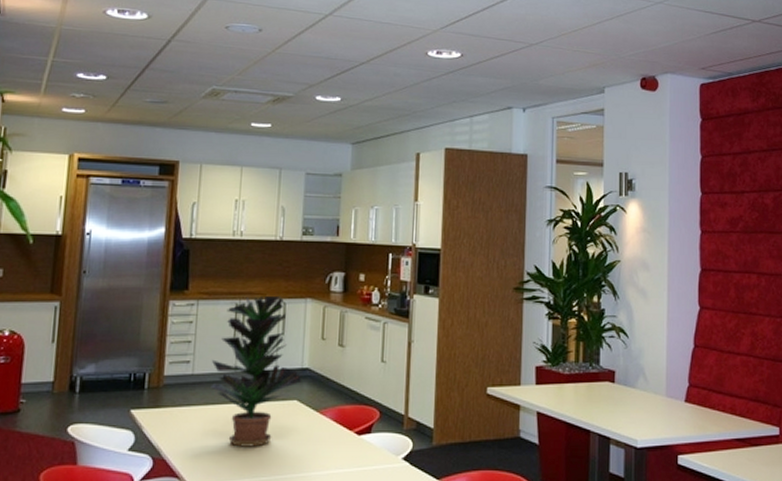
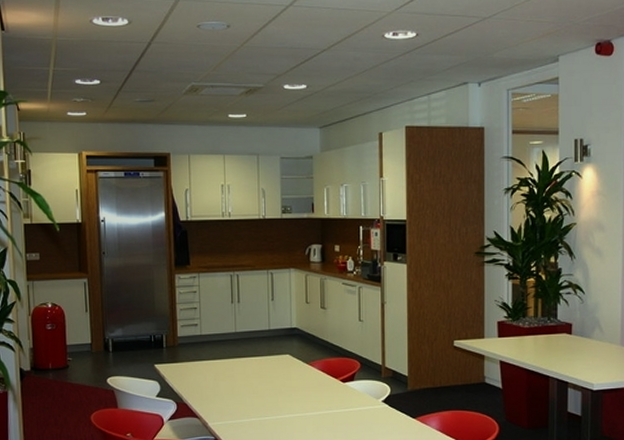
potted plant: present [210,295,302,447] -> none [216,267,292,393]

